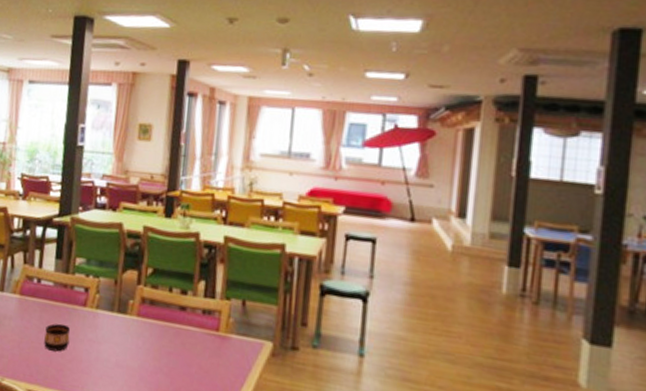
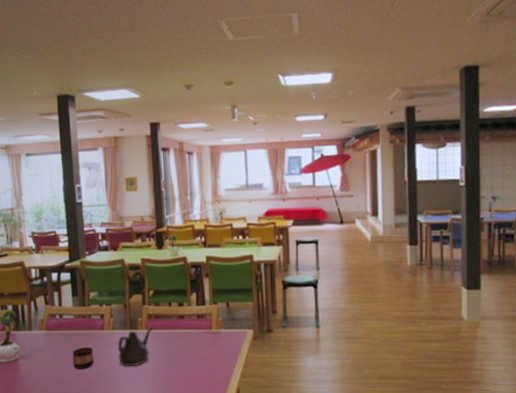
teapot: none [98,313,147,361] -> present [117,326,154,367]

